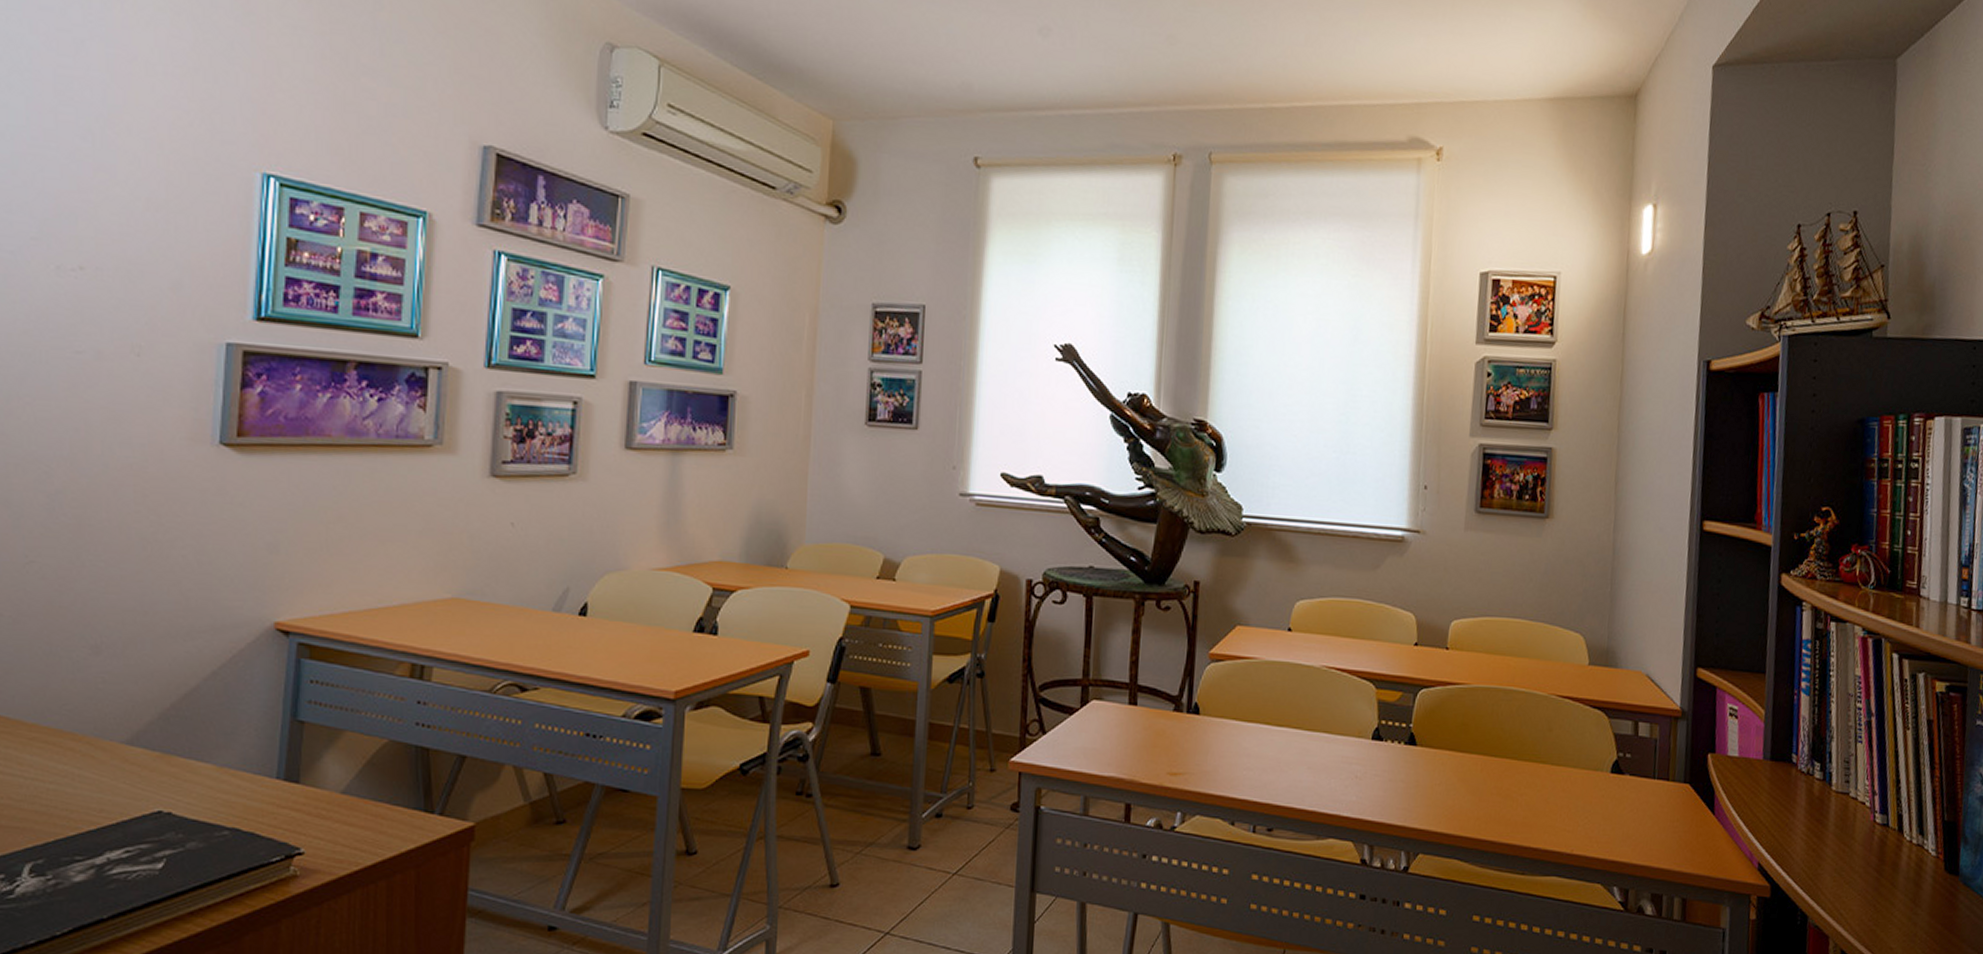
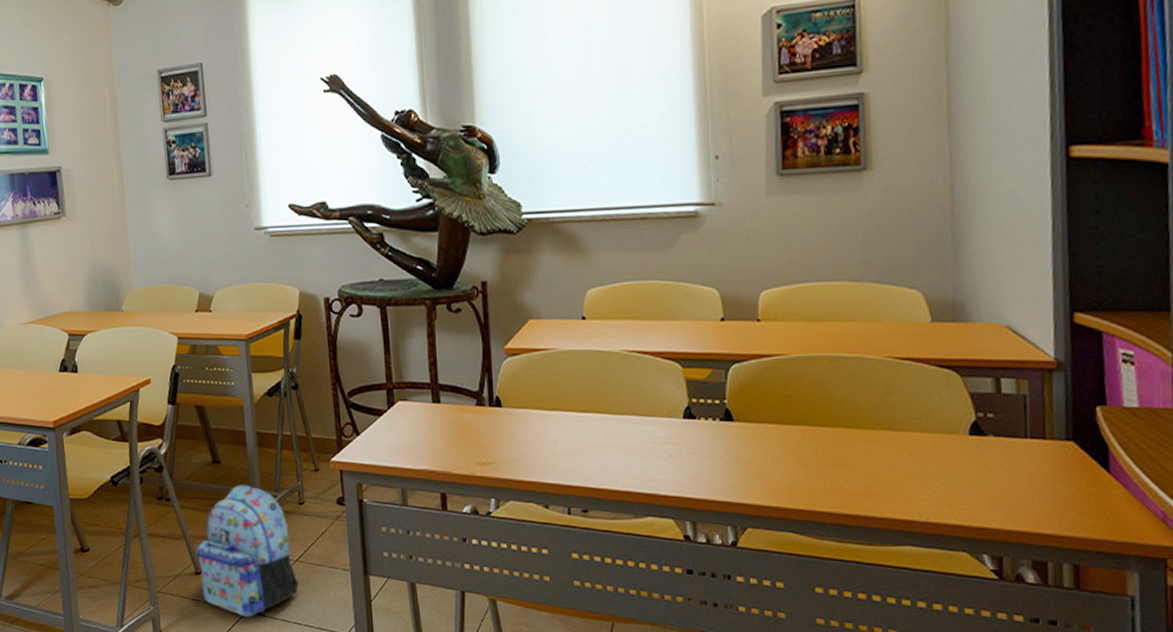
backpack: none [832,782,954,940] -> present [195,485,299,617]

